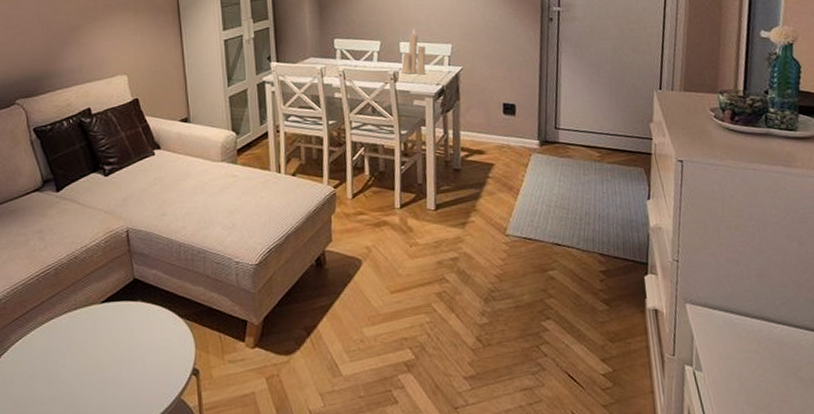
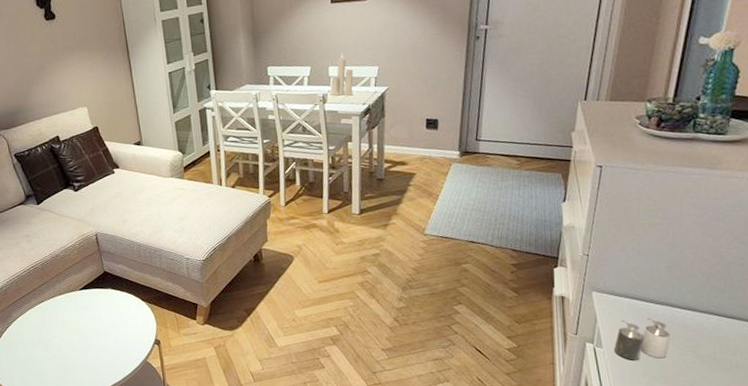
candle: none [714,334,771,386] -> present [614,317,671,360]

